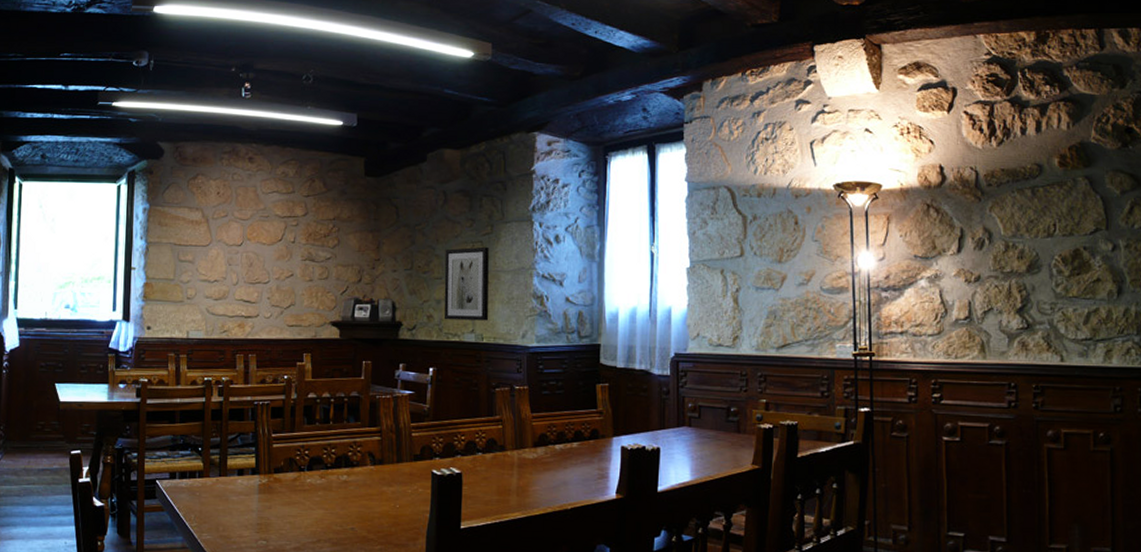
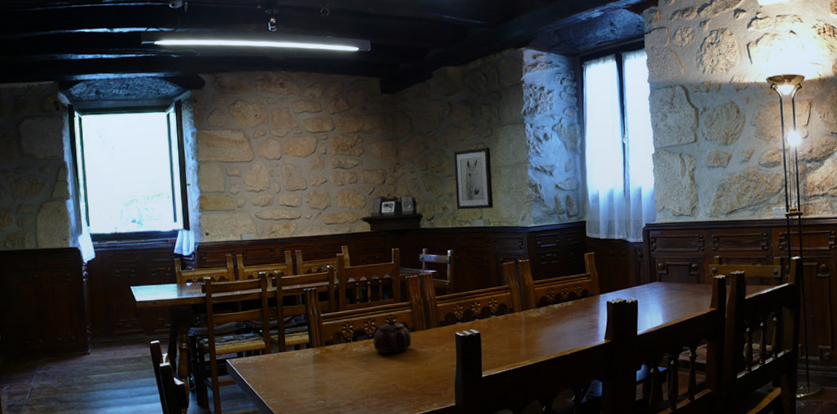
teapot: none [331,444,378,490] -> present [373,316,412,354]

